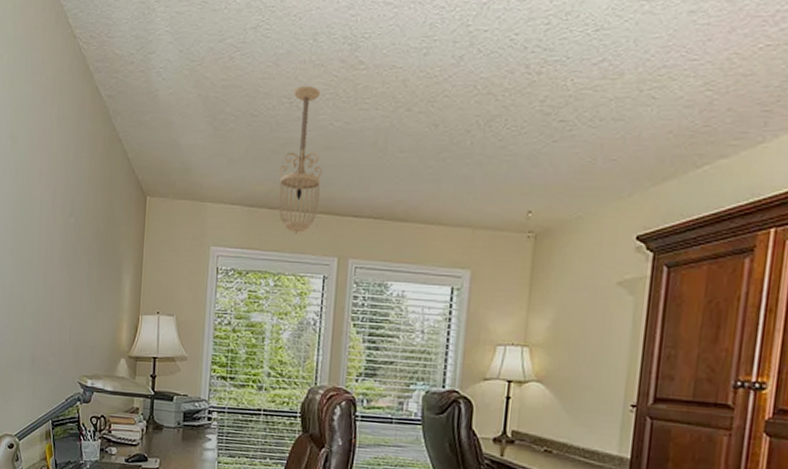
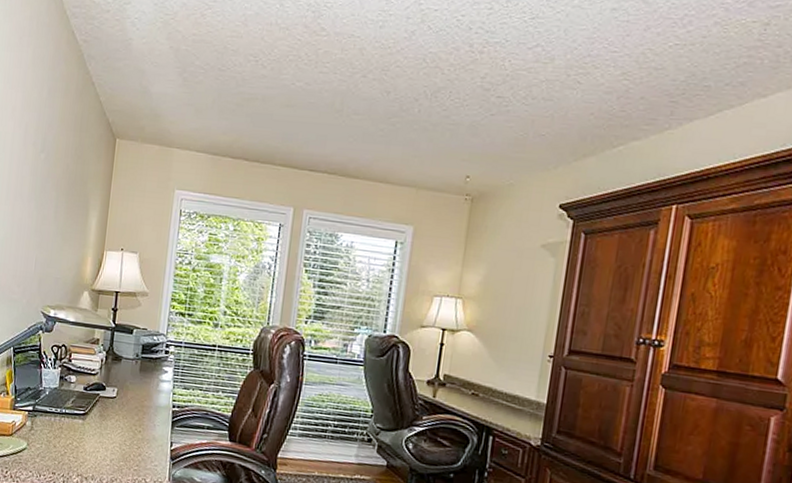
ceiling light fixture: present [277,85,323,234] -> none [239,46,284,184]

